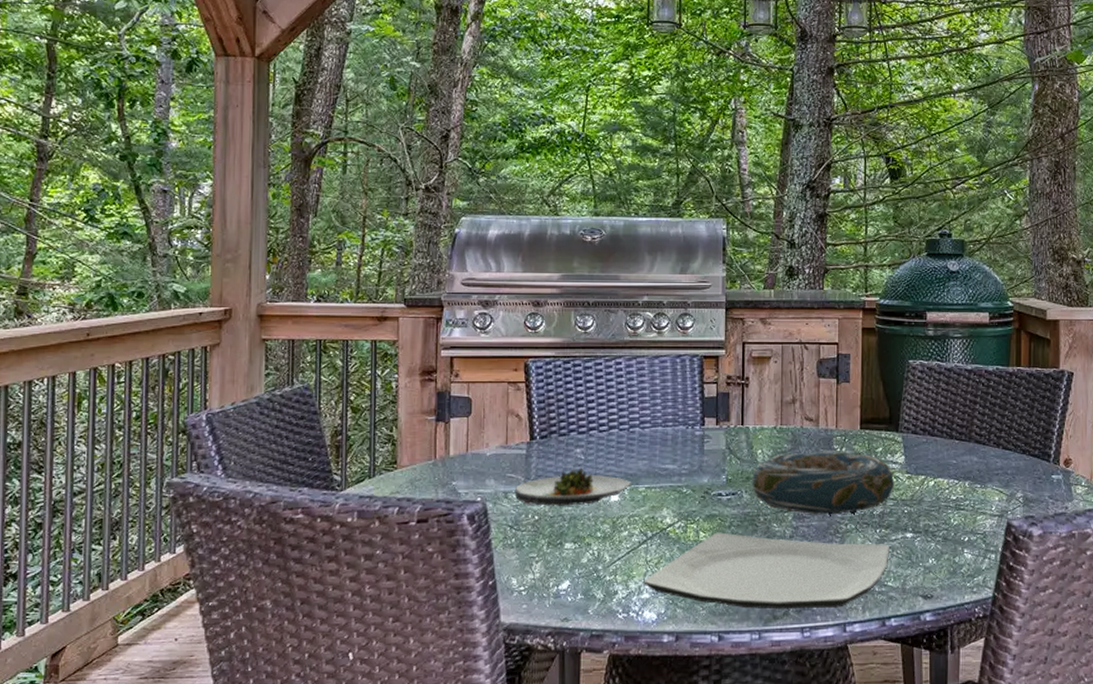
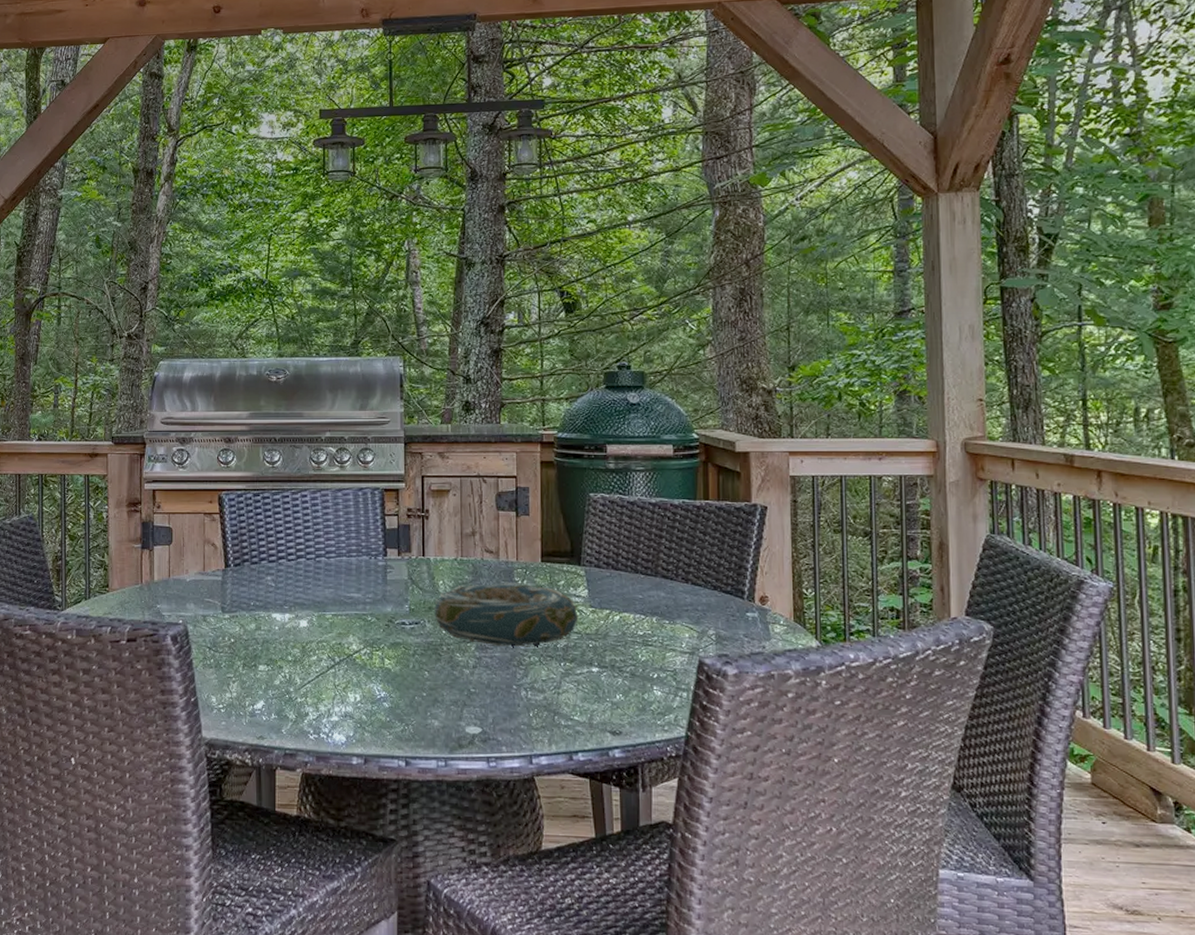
salad plate: present [514,467,631,506] -> none [212,594,318,630]
plate: present [643,532,889,610] -> none [332,660,575,740]

